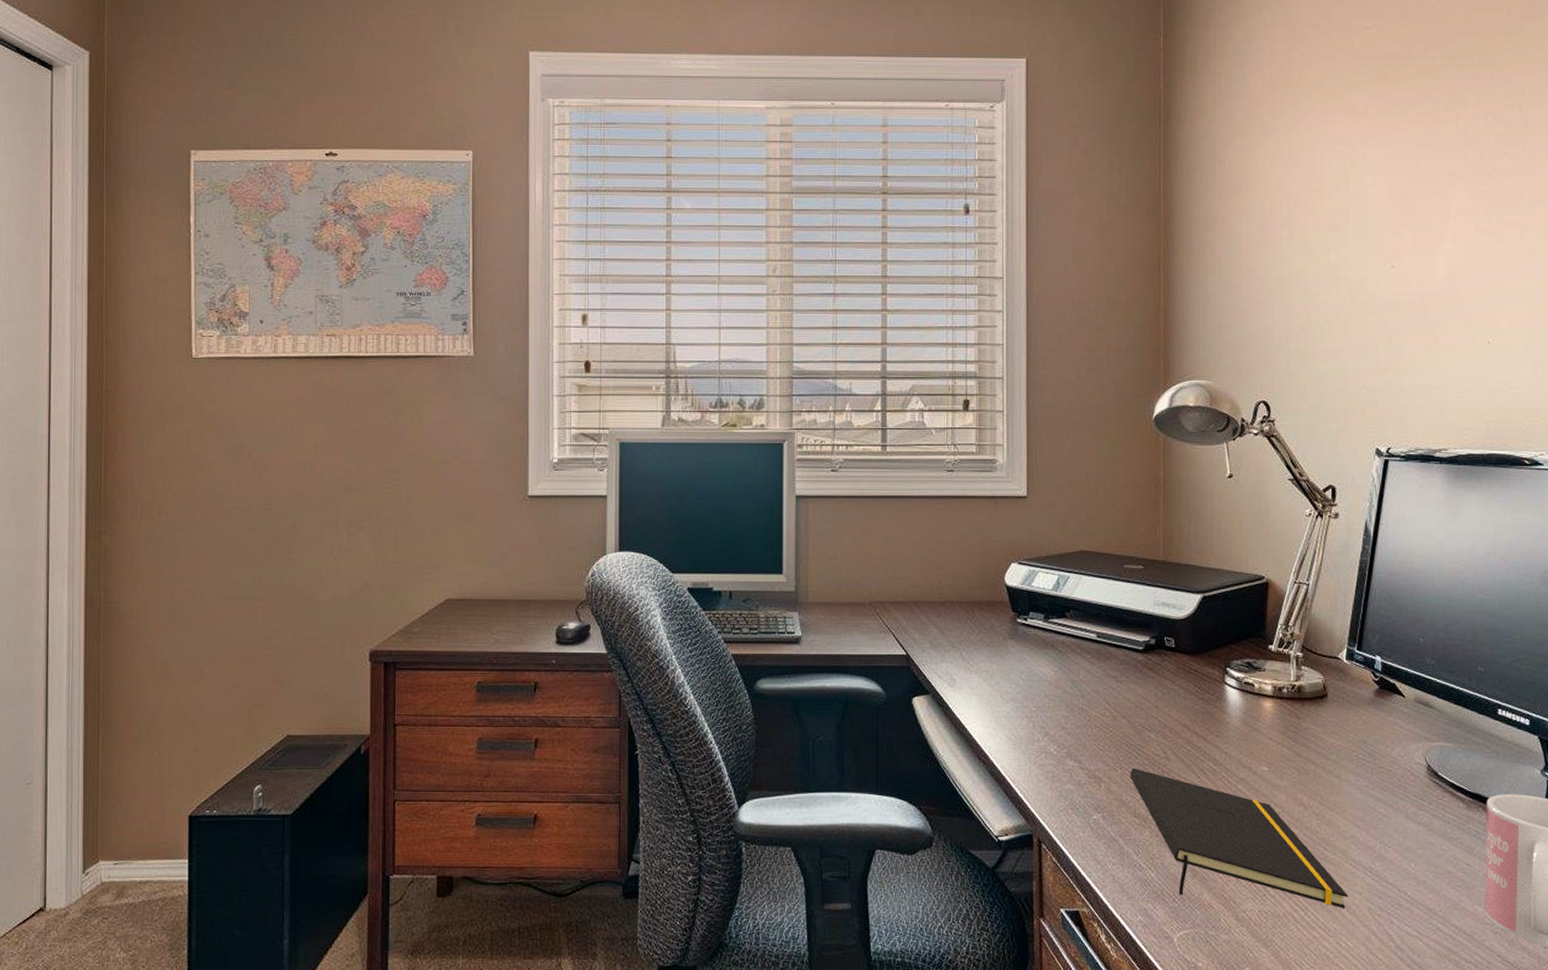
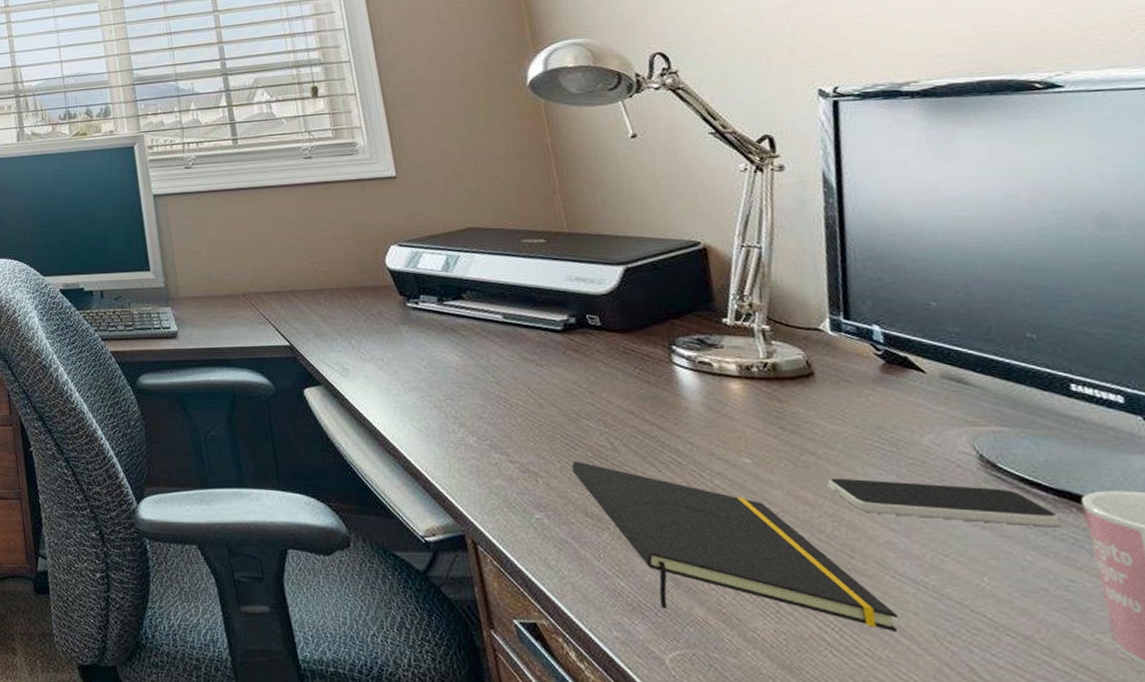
smartphone: none [1318,783,1470,823] -> present [826,477,1062,527]

